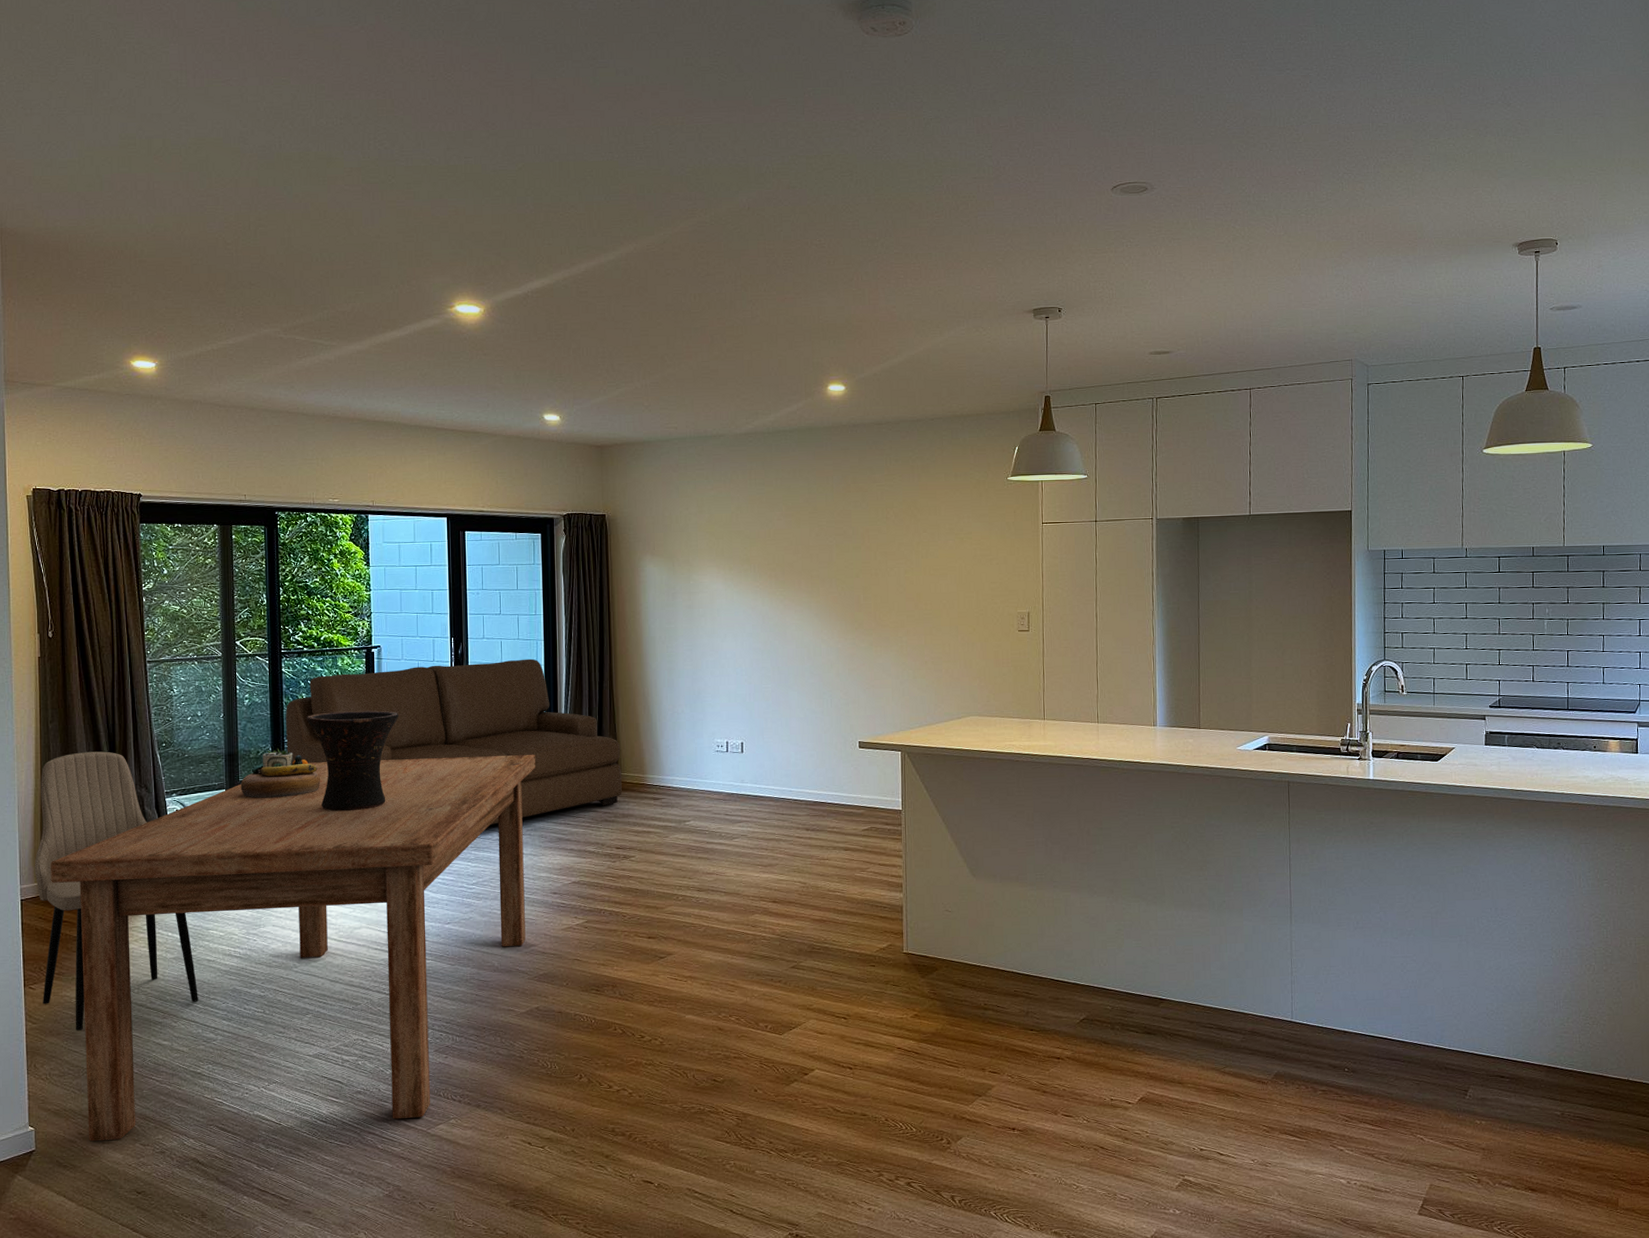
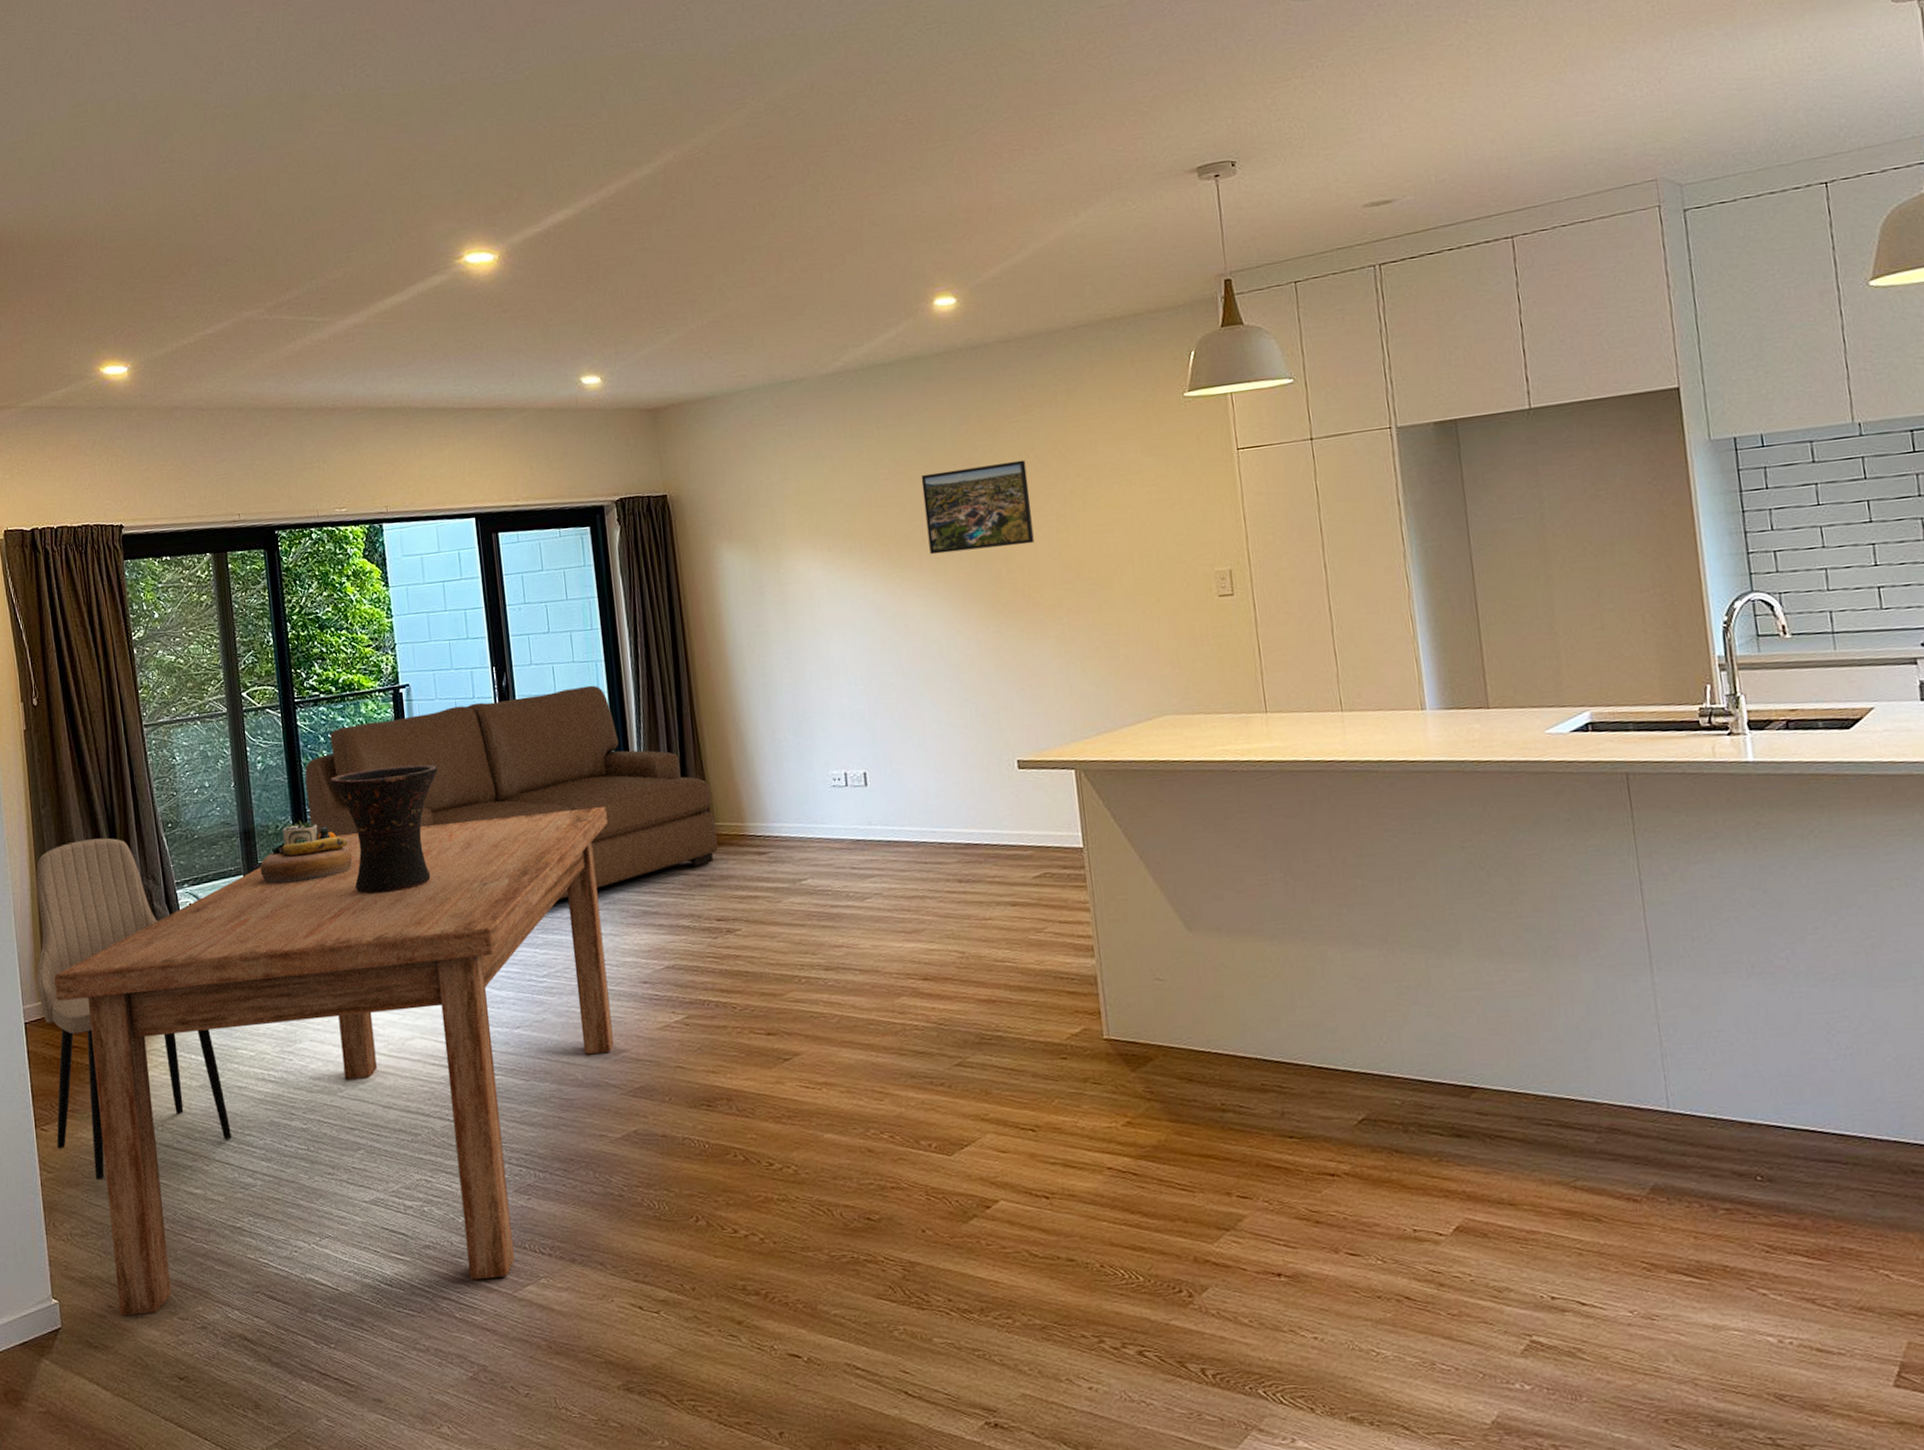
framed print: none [806,515,887,581] -> present [921,460,1034,555]

